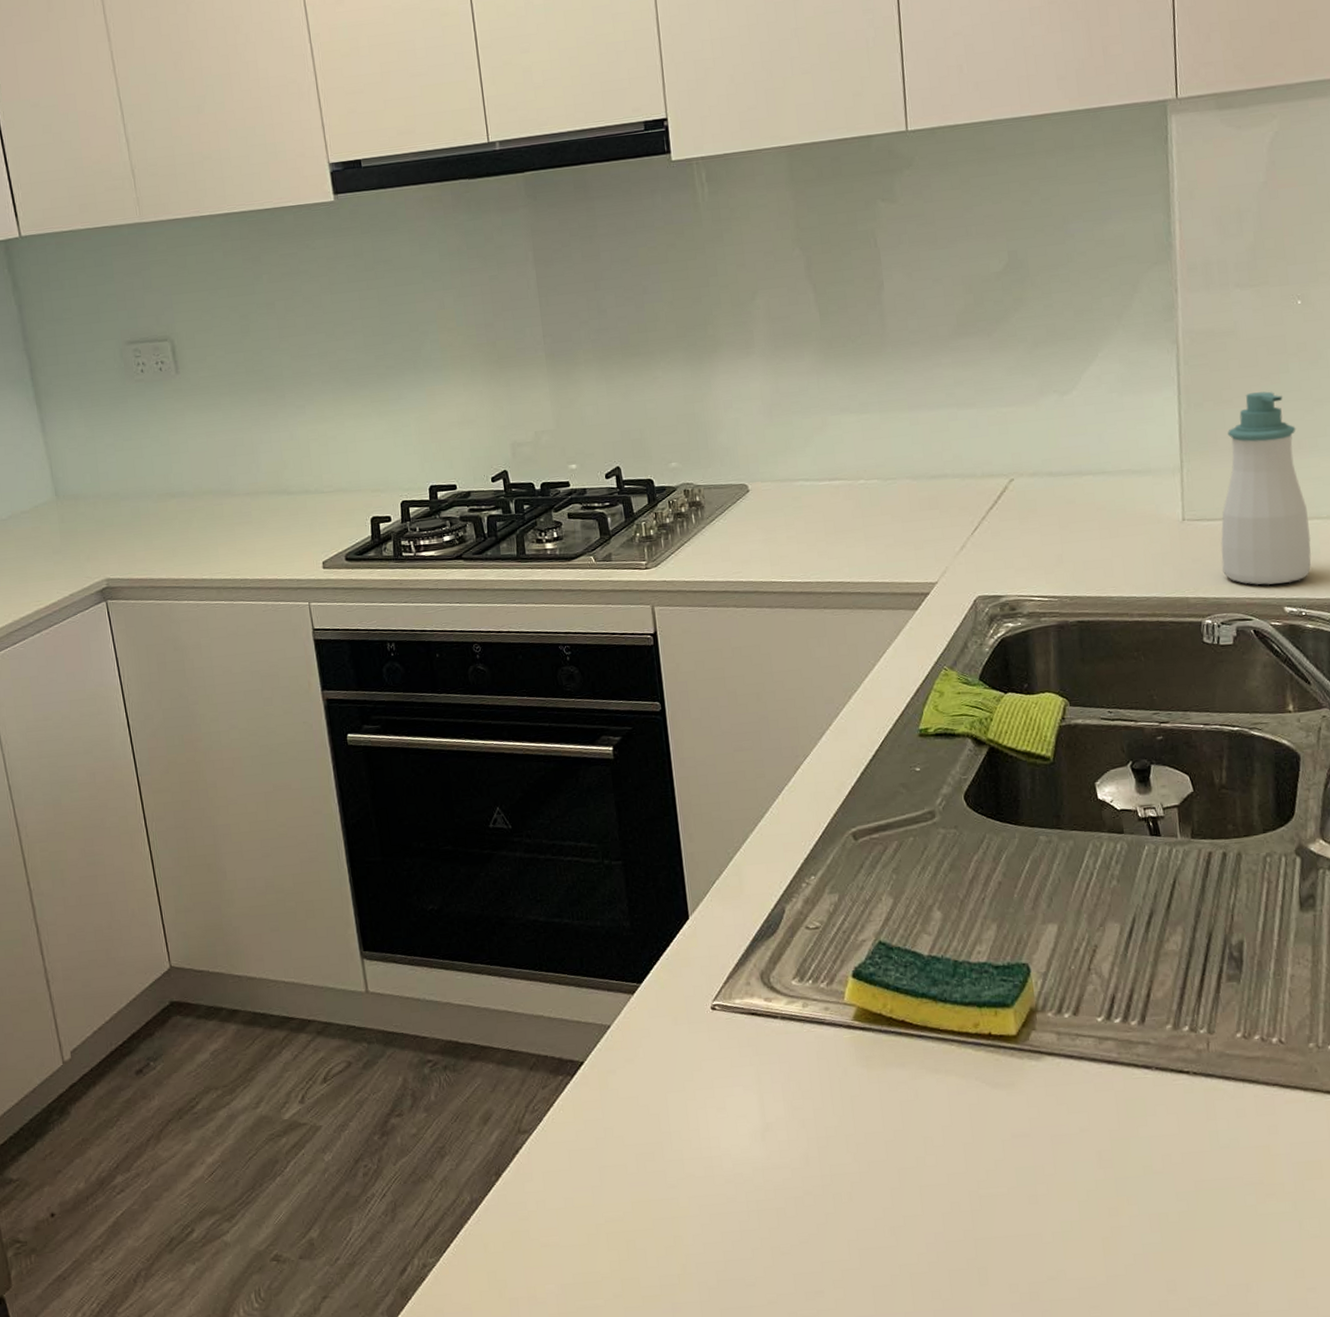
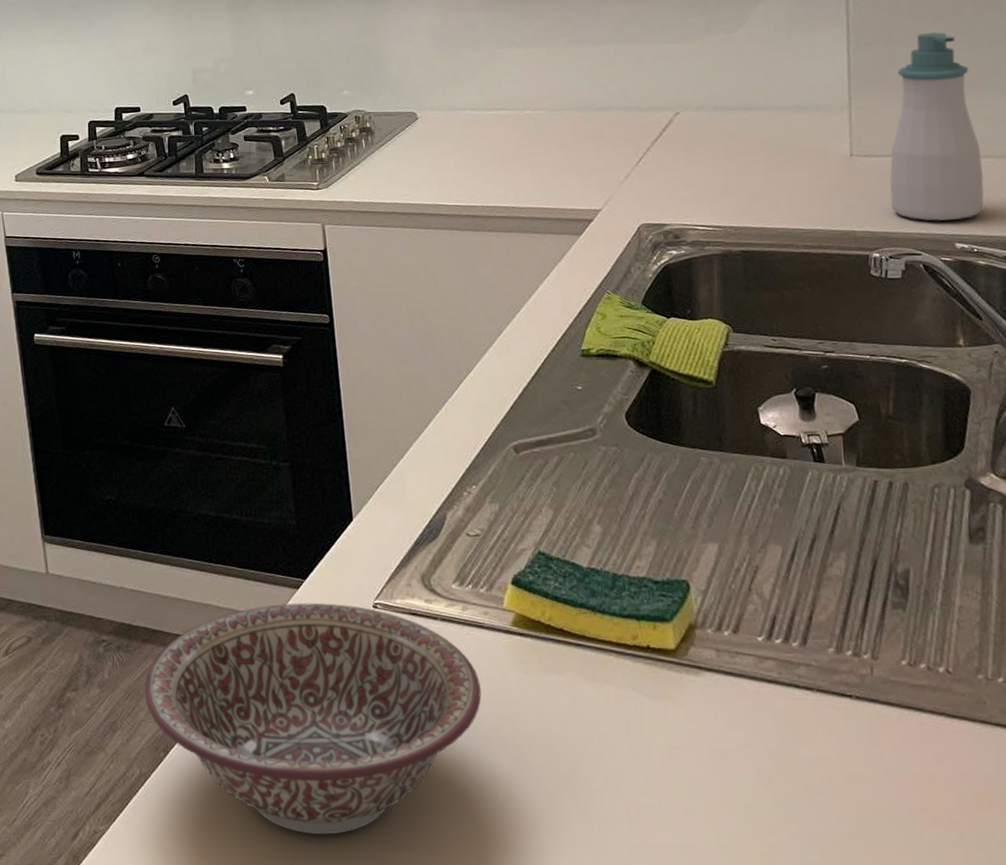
decorative bowl: none [473,1007,824,1252] -> present [144,603,482,835]

